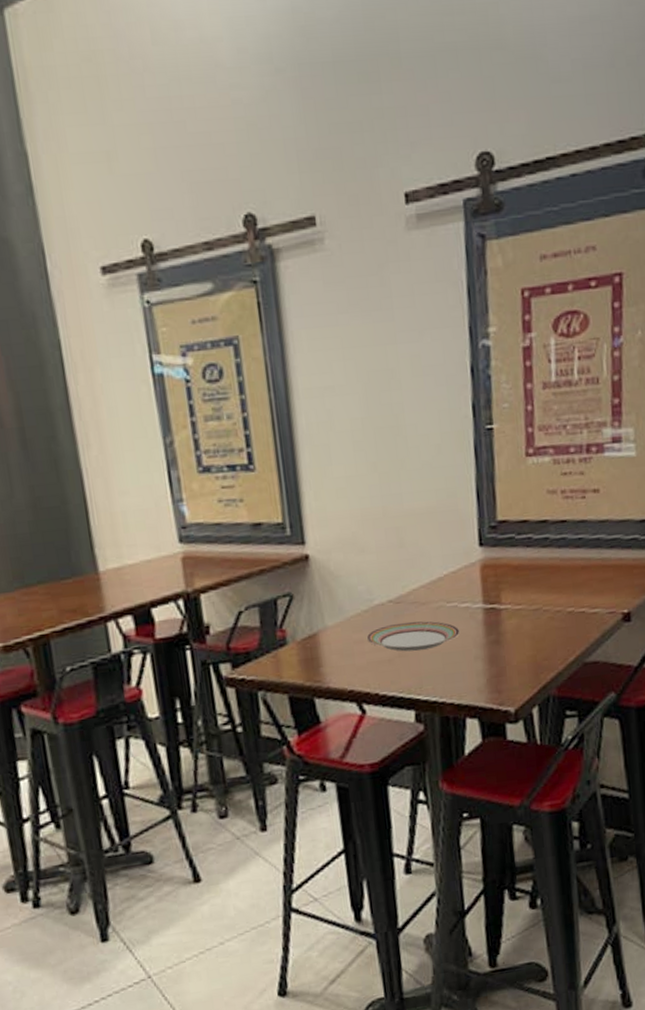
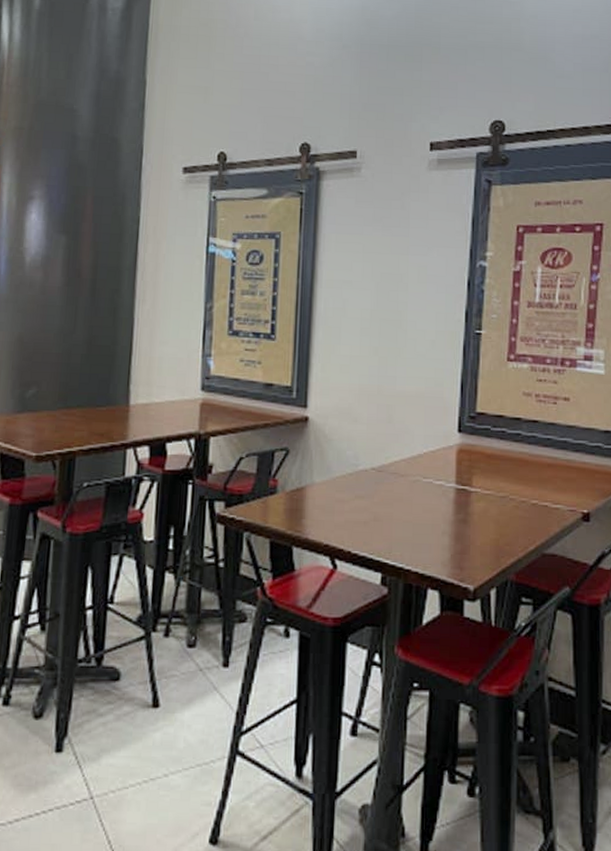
plate: present [366,621,460,652] -> none [347,489,432,518]

